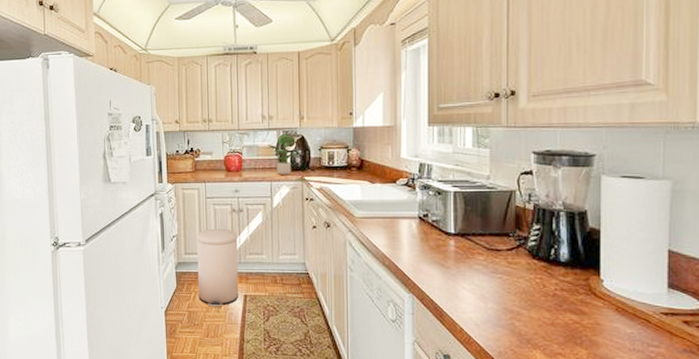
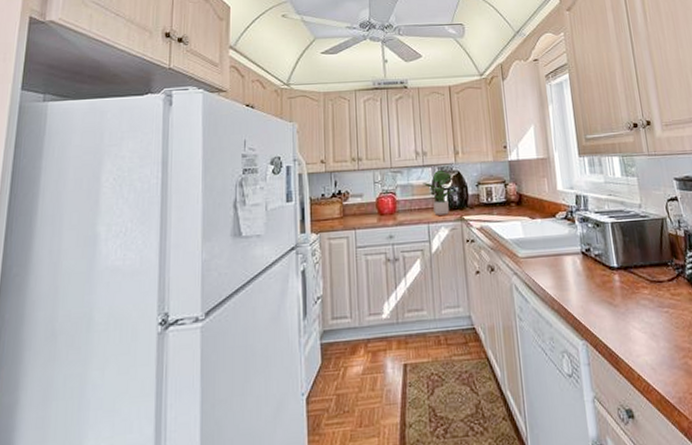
pedal bin: present [196,228,239,307] -> none [345,282,398,385]

